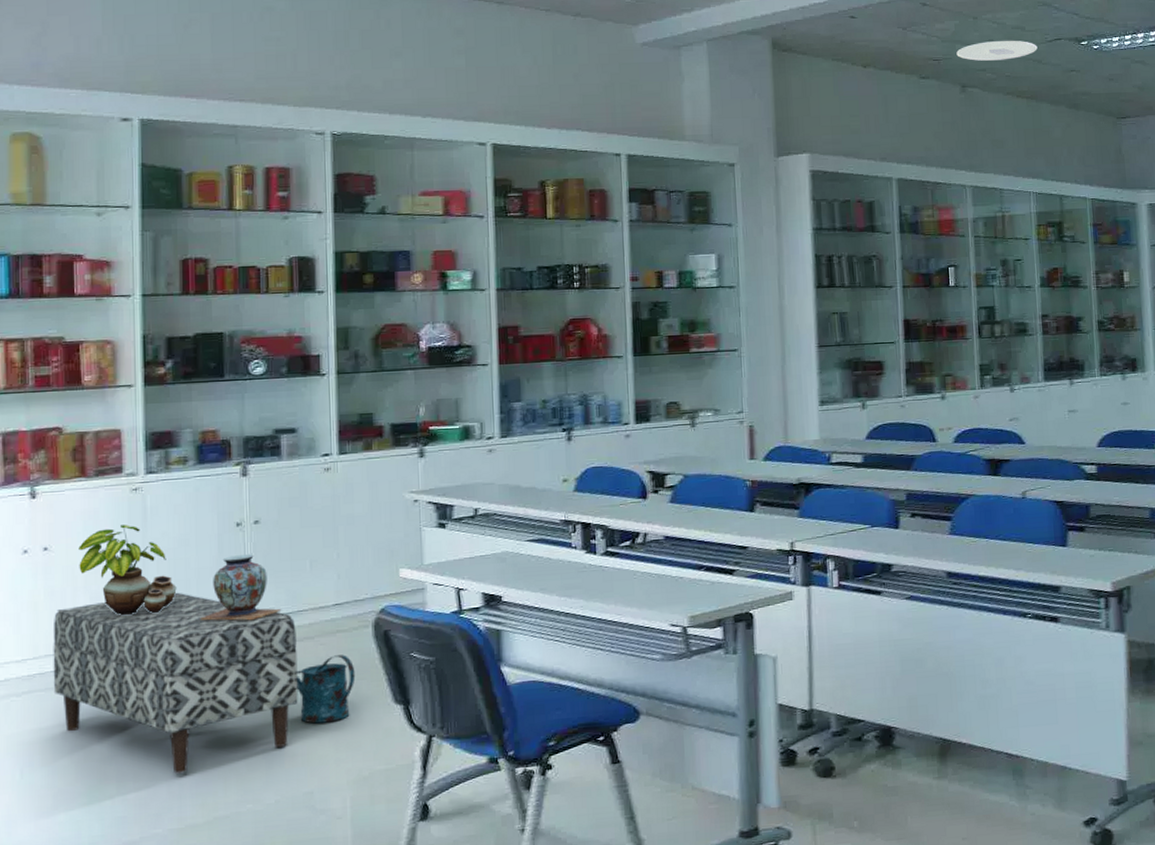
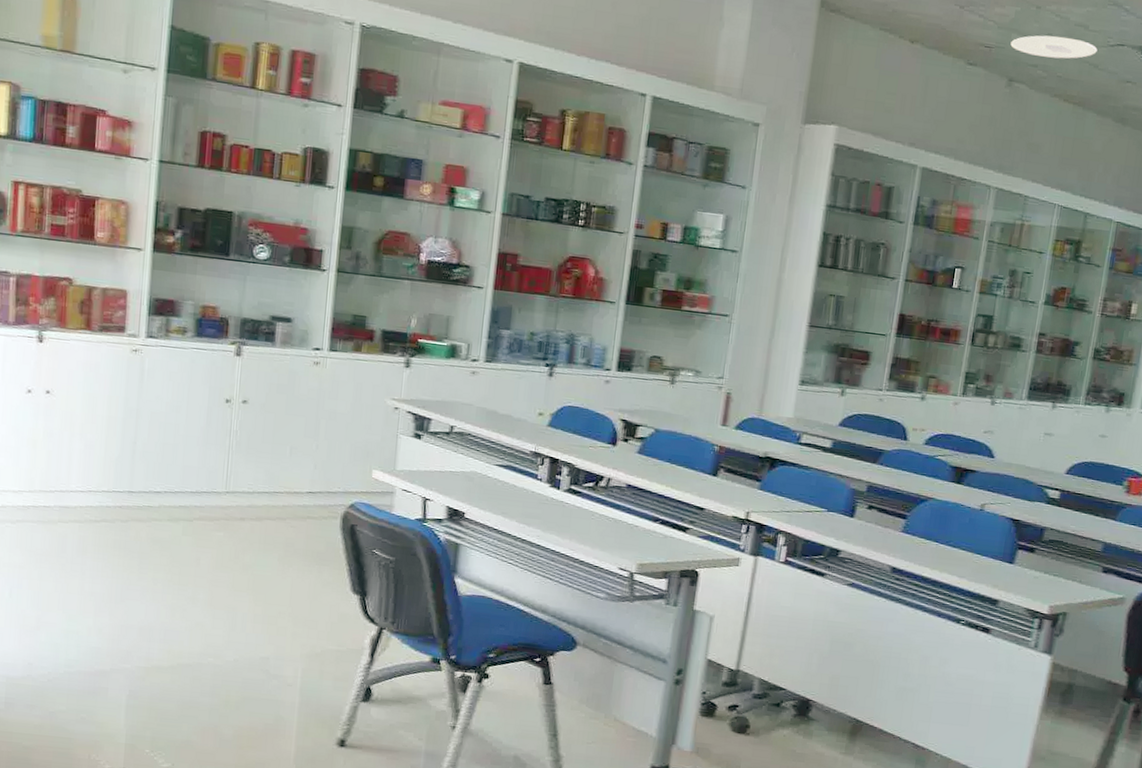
bench: present [53,592,298,774] -> none [45,450,271,620]
potted plant: present [78,524,177,615] -> none [77,382,165,470]
decorative vase: present [200,554,282,621] -> none [183,429,259,493]
watering can: present [296,655,356,724] -> none [264,539,320,599]

